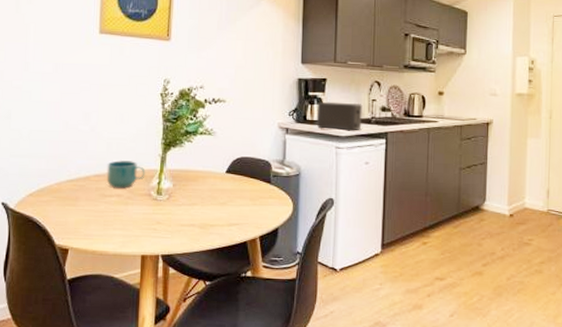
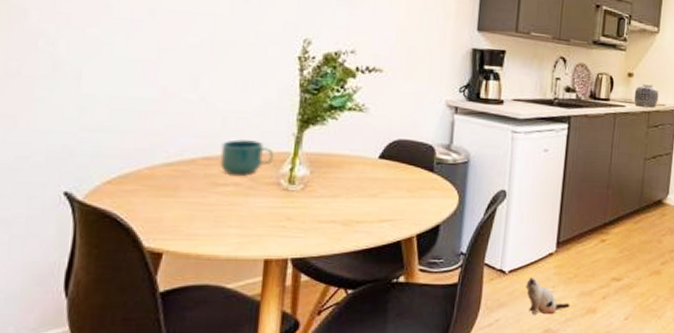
toaster: present [316,101,363,131] -> none [491,77,545,113]
cat: none [355,274,397,309] -> present [525,277,570,315]
decorative jar: none [445,101,470,122] -> present [634,84,659,108]

